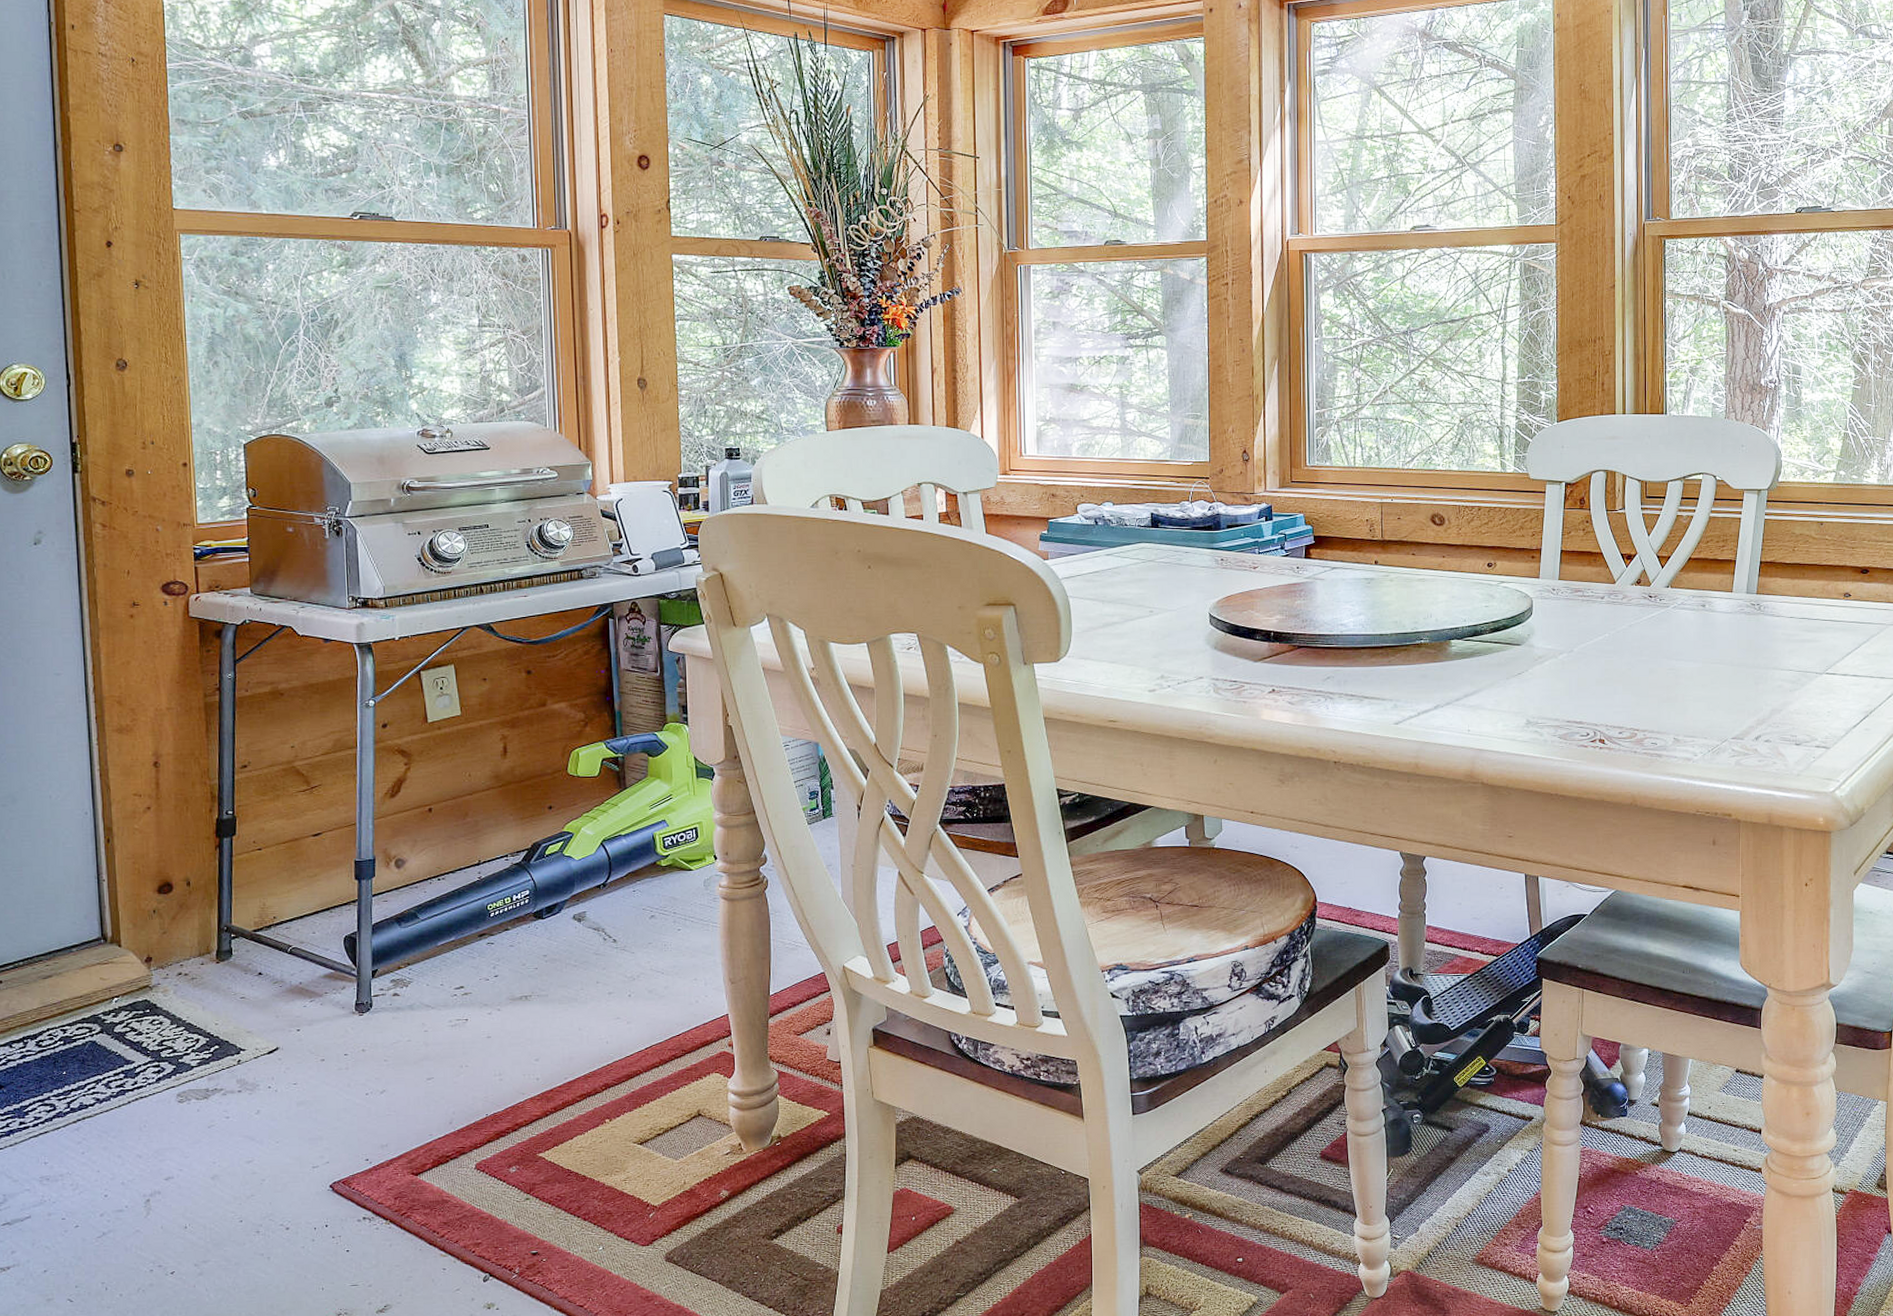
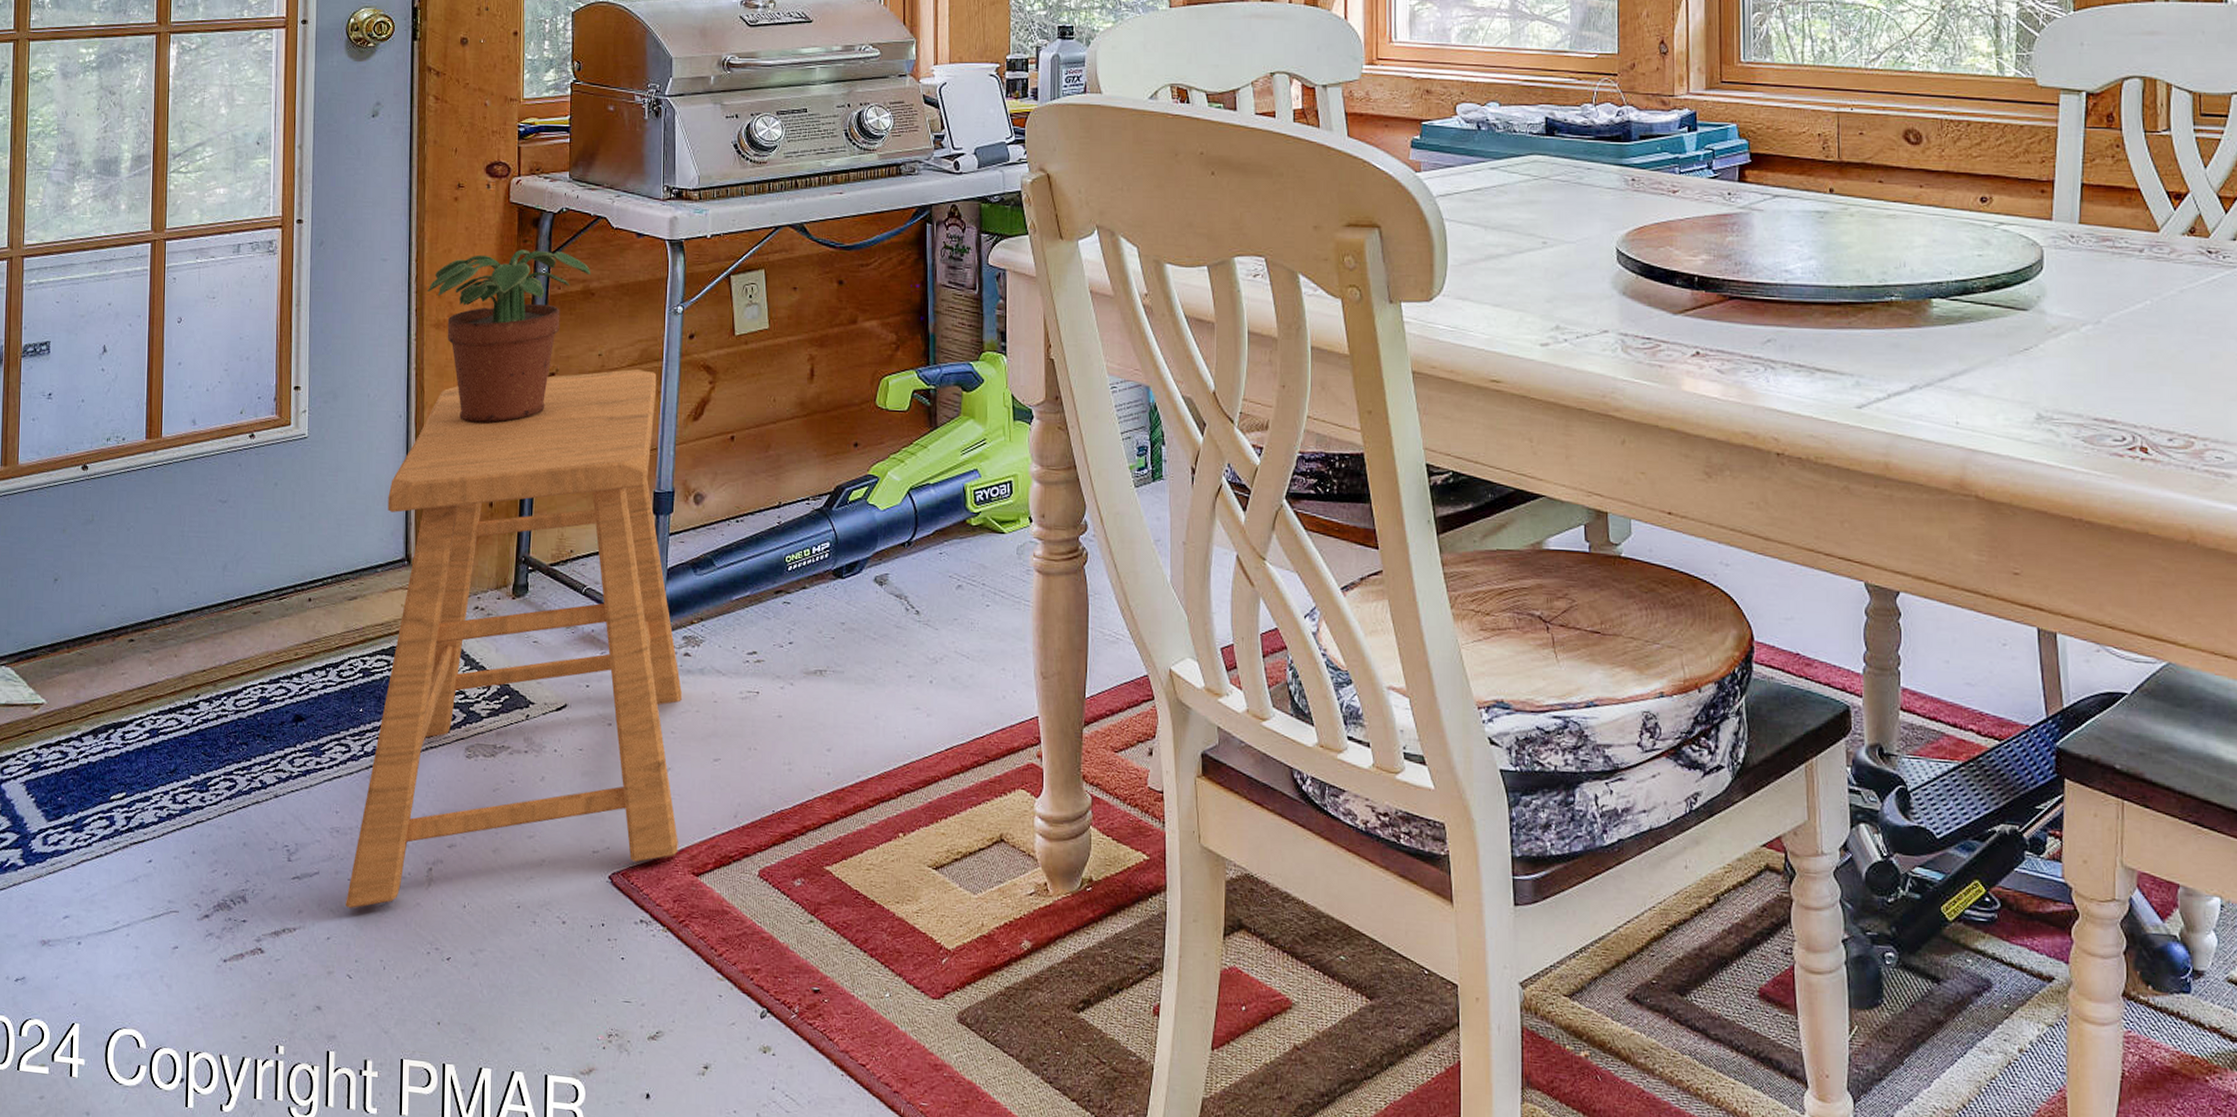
stool: none [60,757,397,1244] -> present [345,369,682,909]
potted plant: none [106,658,279,813] -> present [427,249,591,422]

